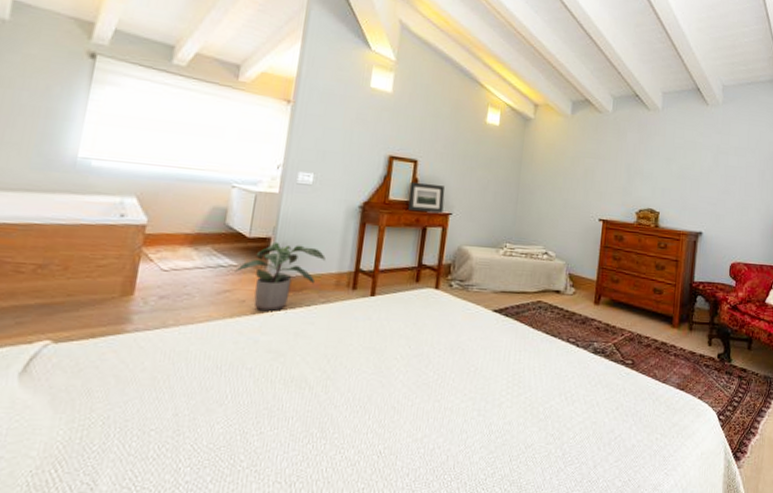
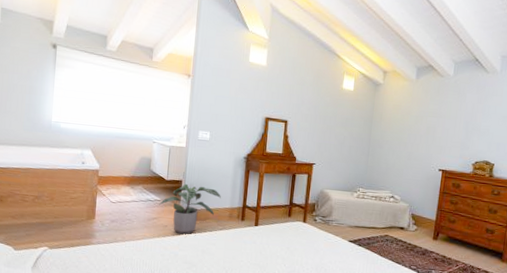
picture frame: present [408,182,445,214] -> none [281,139,310,164]

